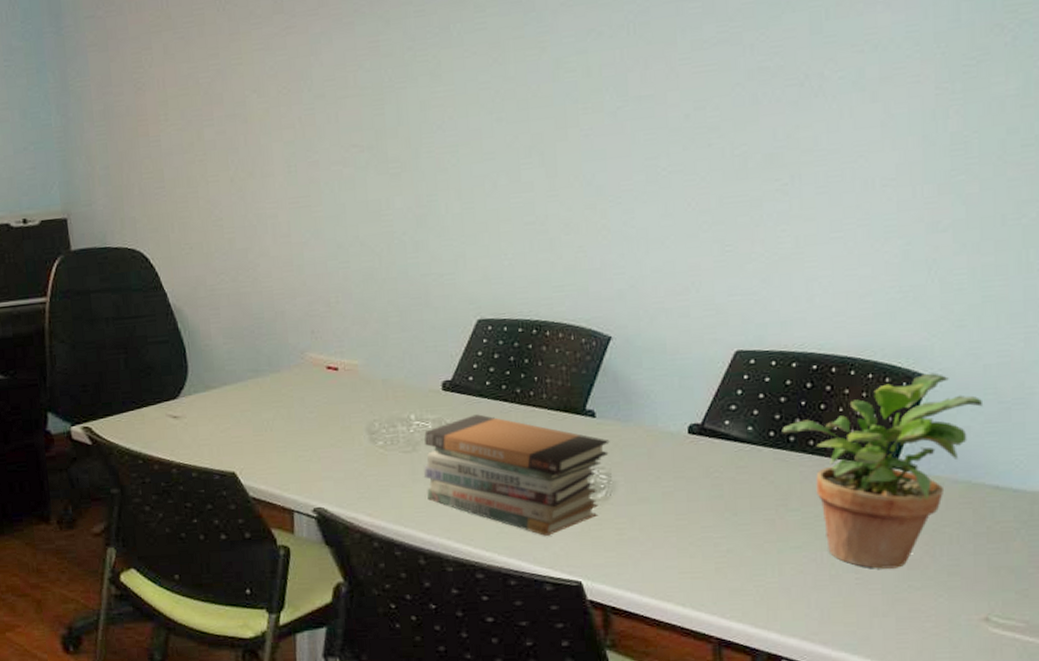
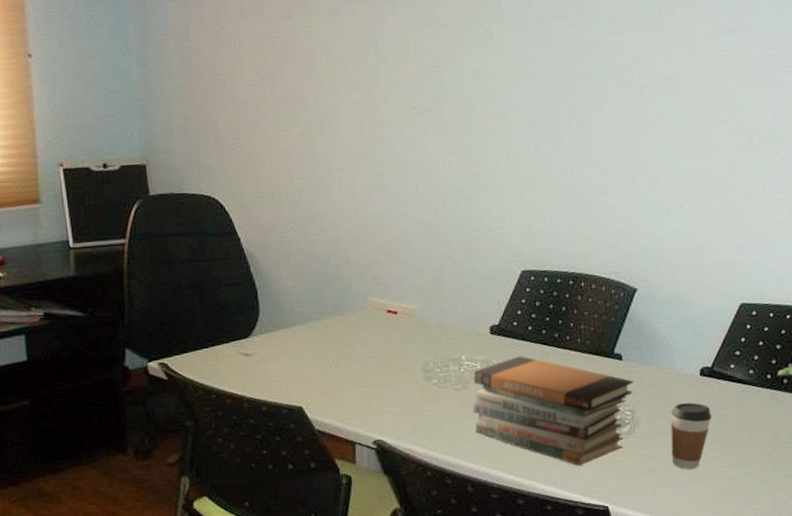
coffee cup: none [654,464,703,540] -> present [670,403,712,469]

